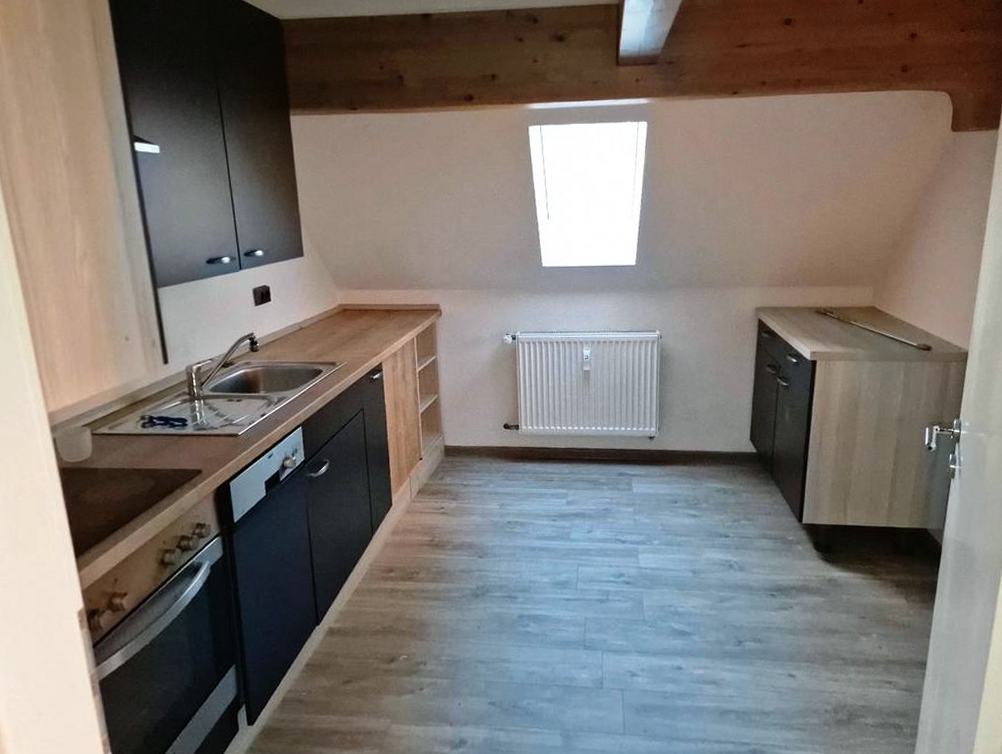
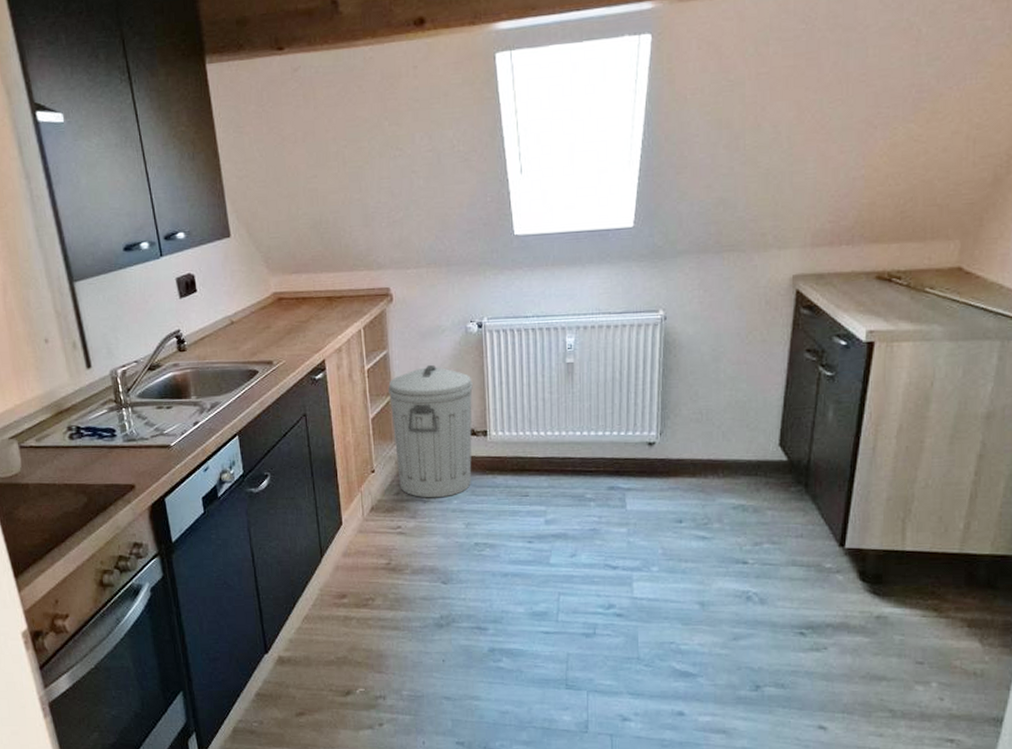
trash can: none [436,369,507,483] -> present [388,364,473,498]

